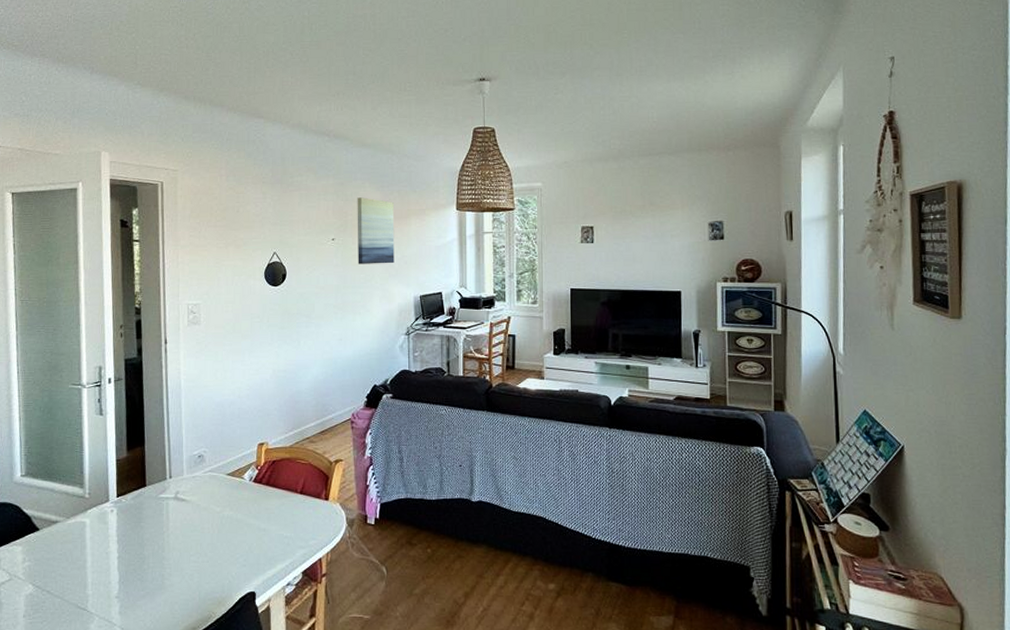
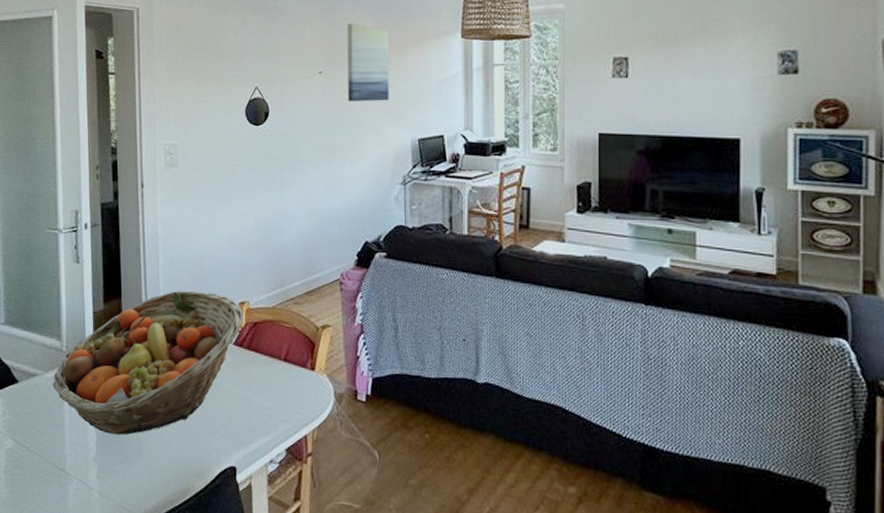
fruit basket: none [74,435,262,572] -> present [52,290,243,435]

